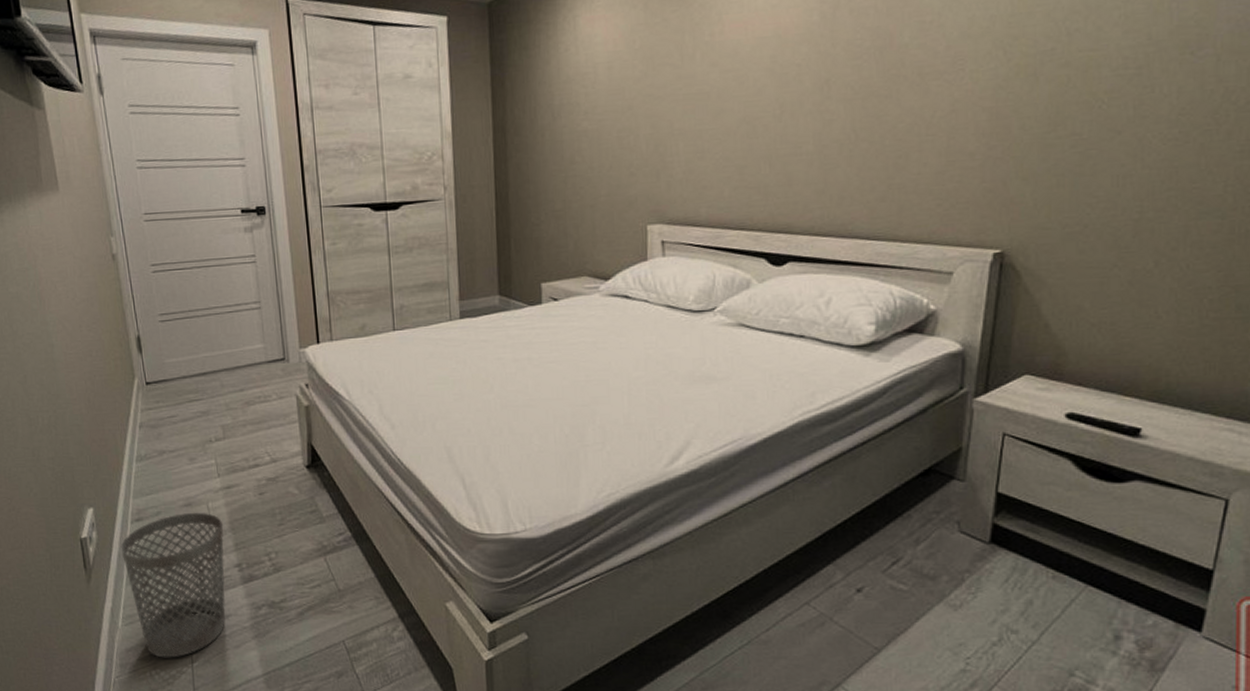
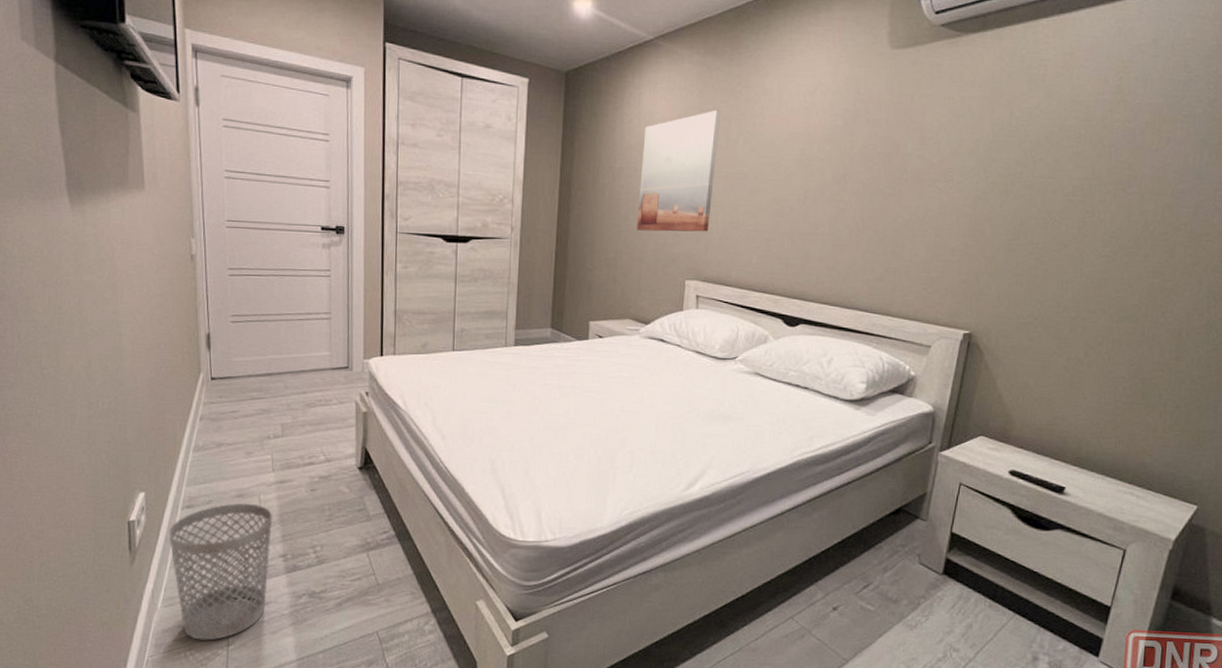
wall art: none [584,22,672,174] -> present [637,109,721,232]

